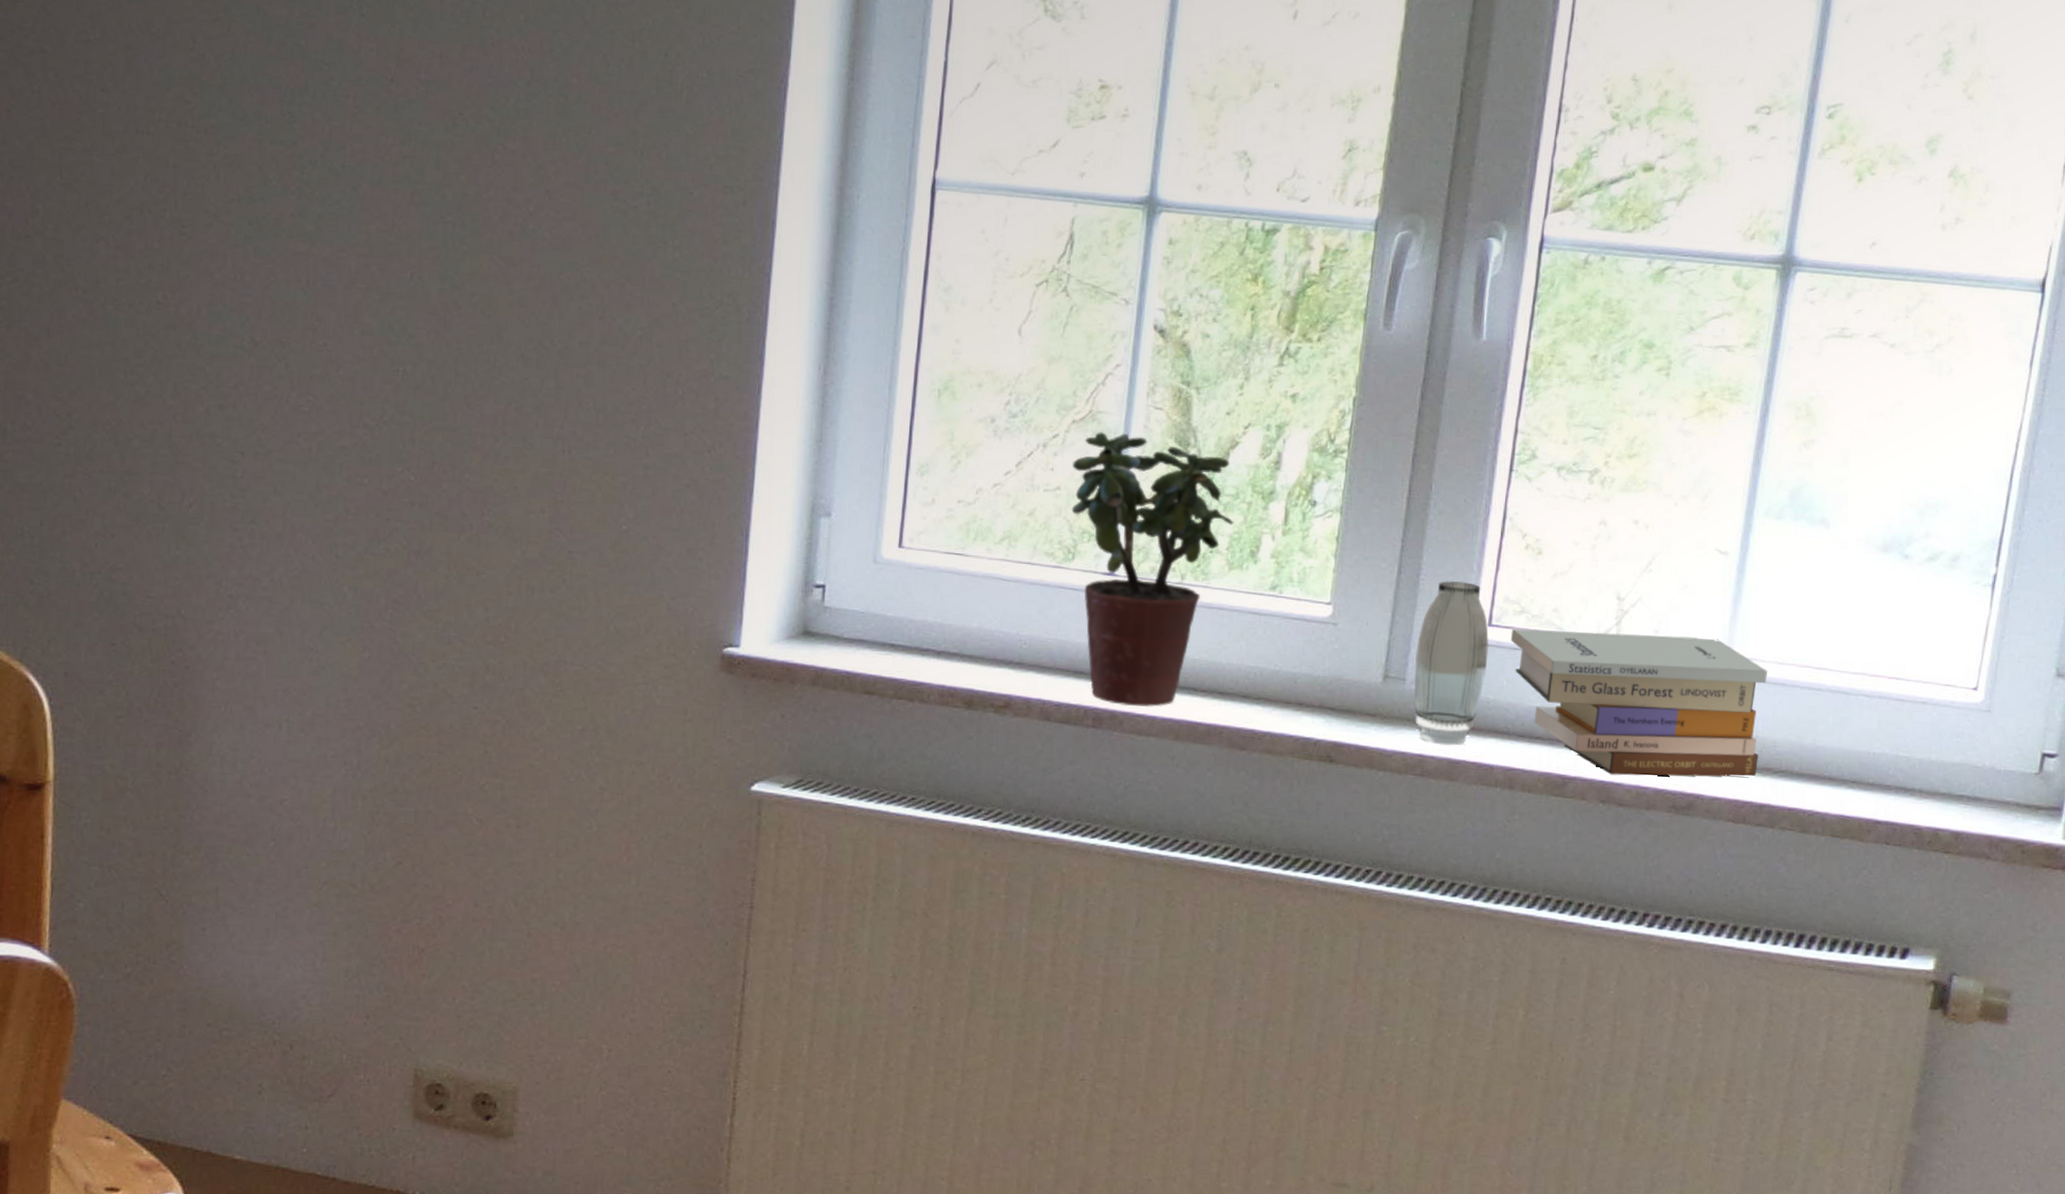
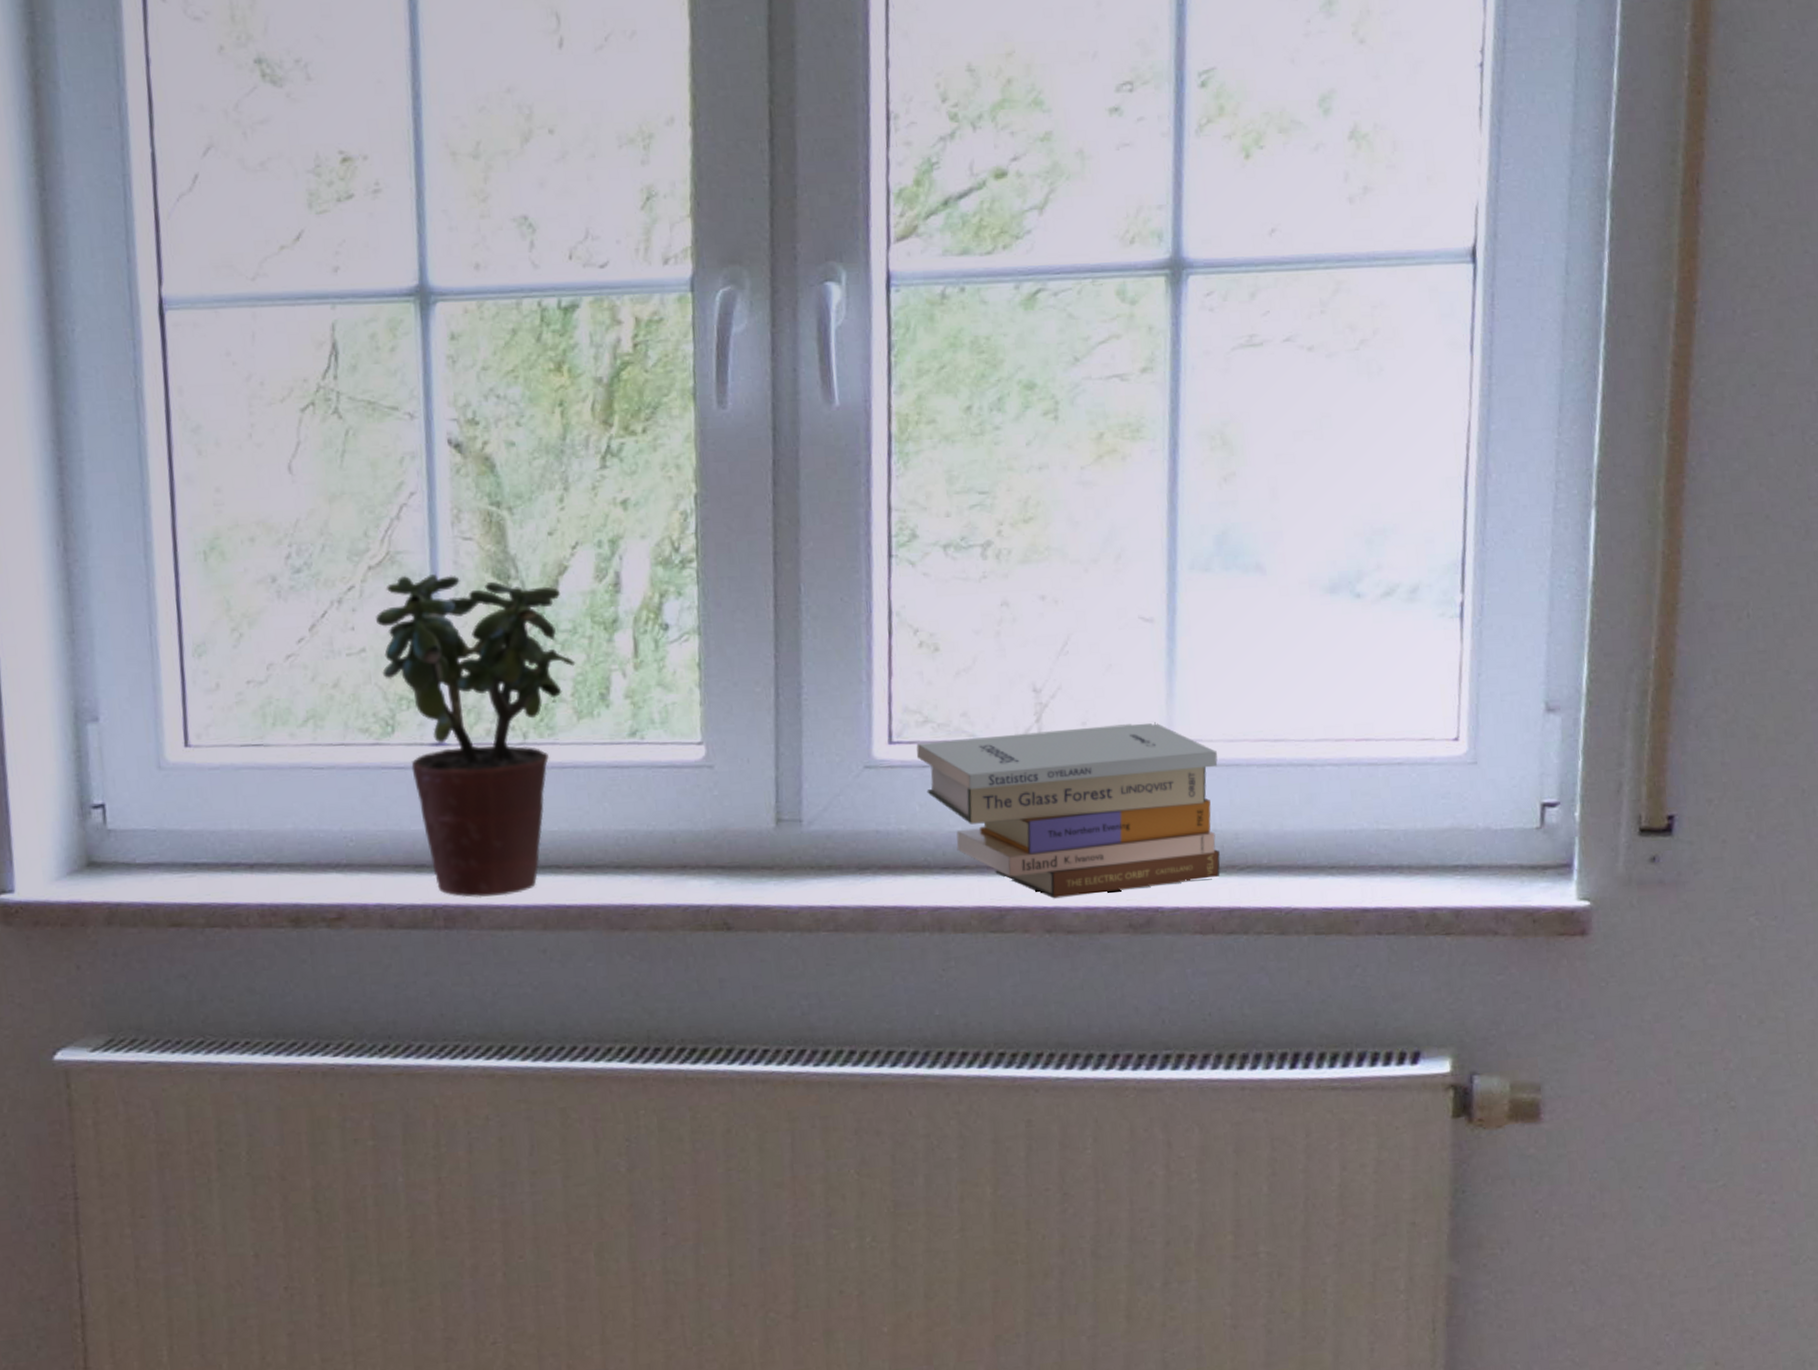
vase: present [1414,580,1489,746] -> none [809,696,894,892]

